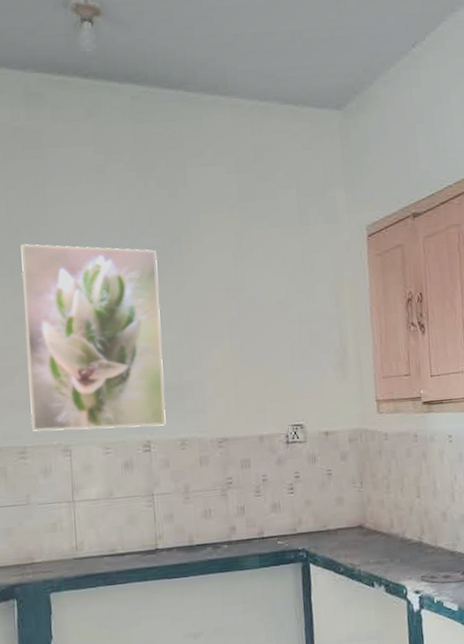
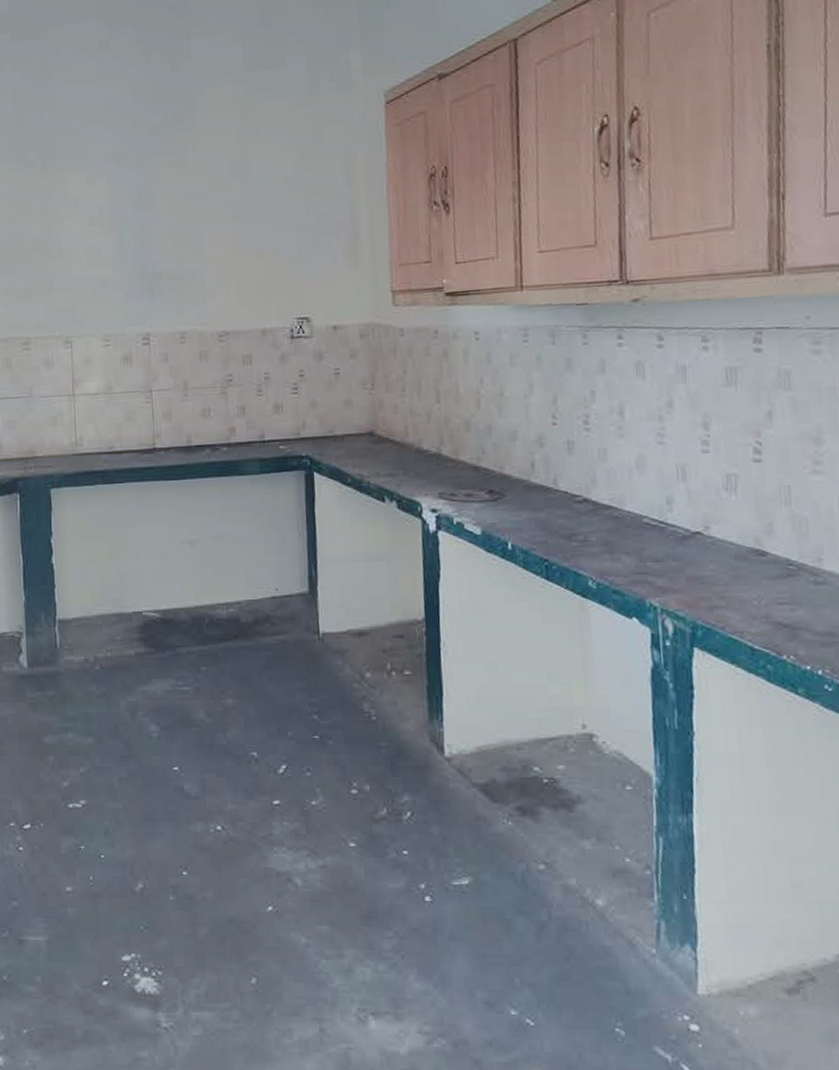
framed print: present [20,244,166,432] -> none [26,128,166,323]

